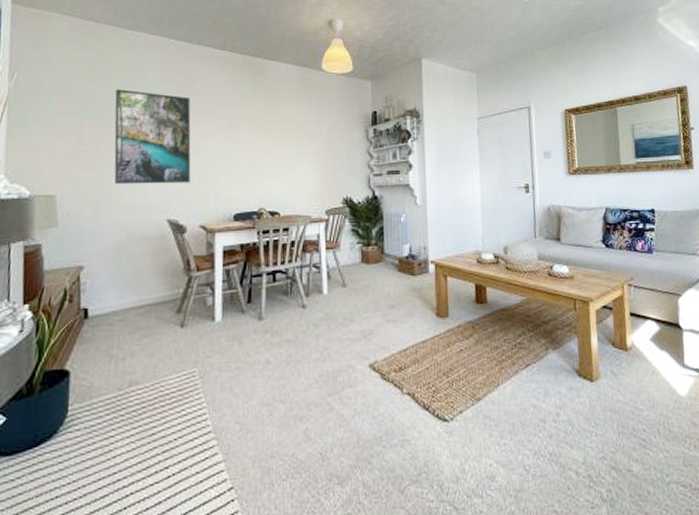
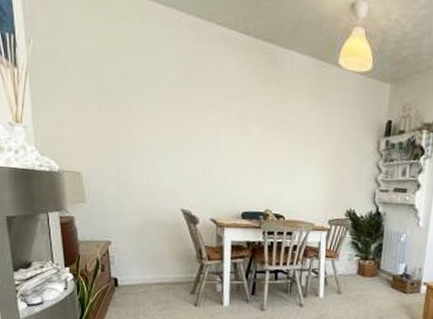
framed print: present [114,89,191,185] -> none [128,67,202,176]

